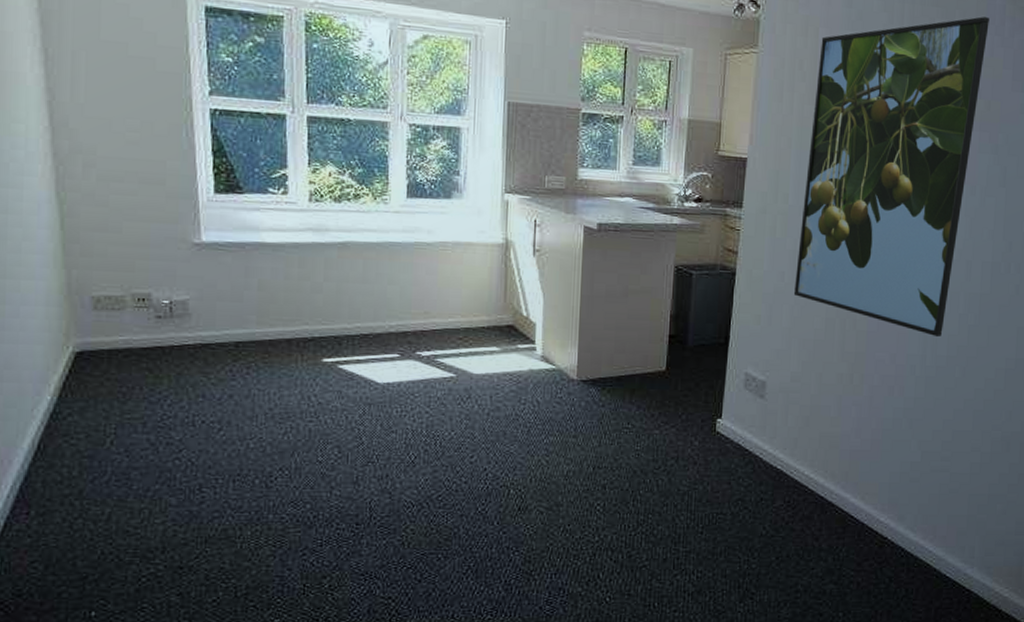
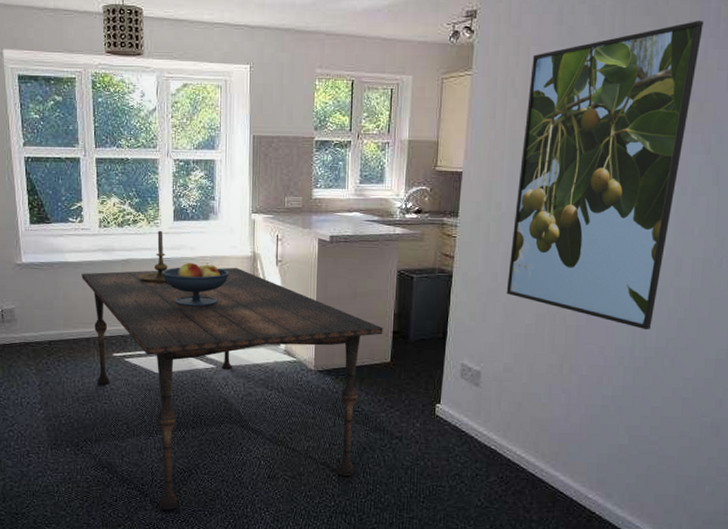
dining table: none [283,256,658,554] -> present [81,267,383,510]
candle holder: none [359,208,398,272] -> present [139,230,168,282]
fruit bowl: none [390,248,476,303] -> present [162,262,229,307]

